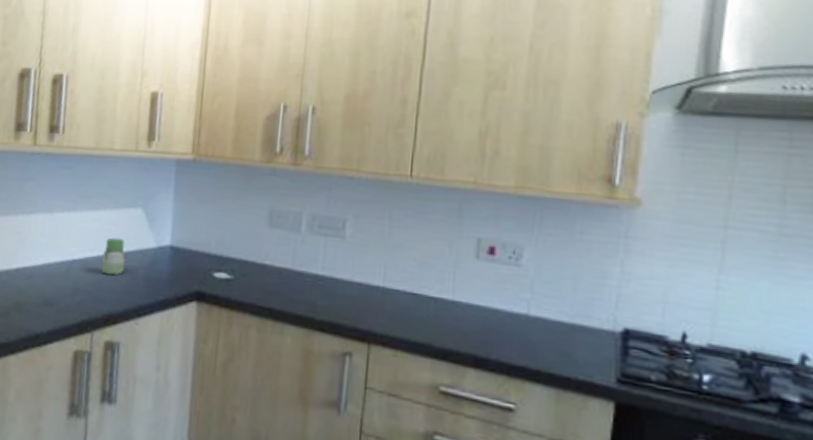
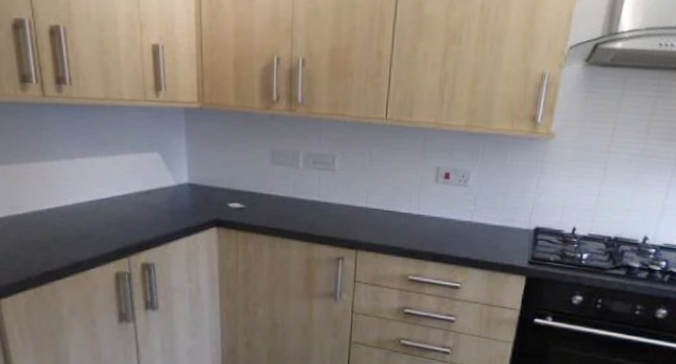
jar: present [101,237,126,276] -> none [128,178,149,210]

